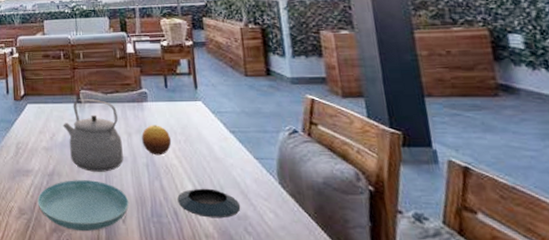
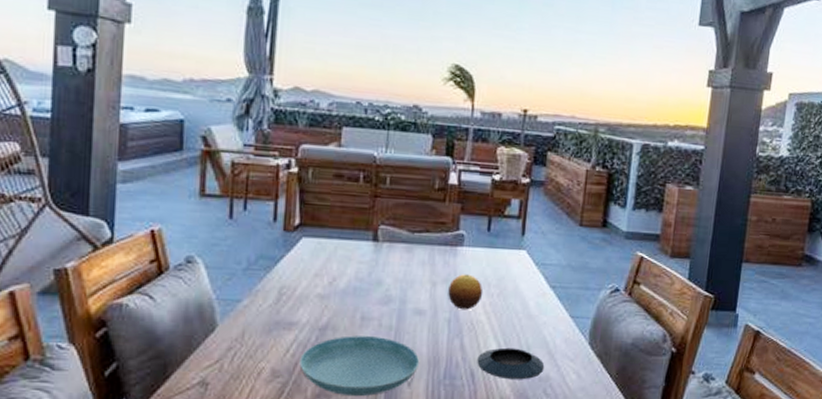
tea kettle: present [63,99,123,172] -> none [349,237,423,327]

